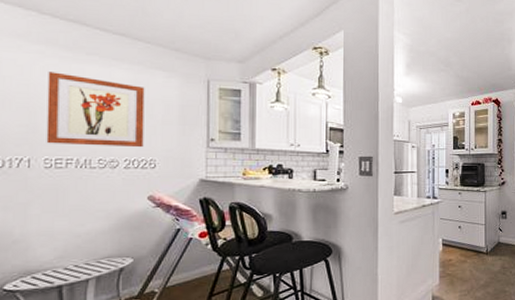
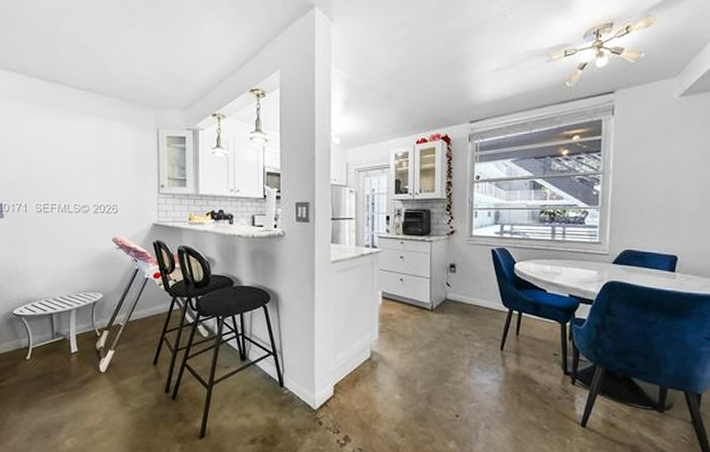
wall art: present [46,72,145,148] -> none [35,128,108,194]

